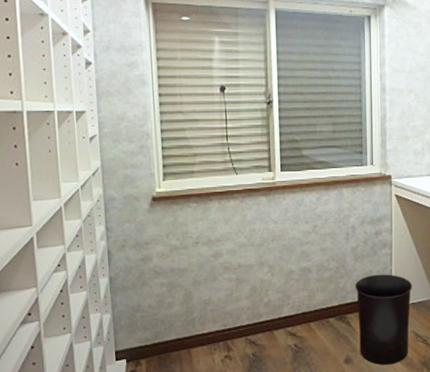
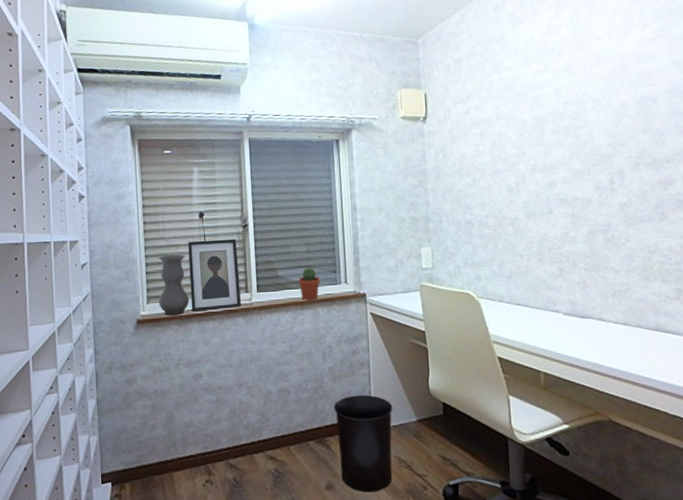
vase: none [175,129,209,194] -> present [158,254,190,316]
picture frame: none [208,115,264,189] -> present [188,238,241,312]
succulent plant: none [323,147,347,182] -> present [298,267,321,301]

